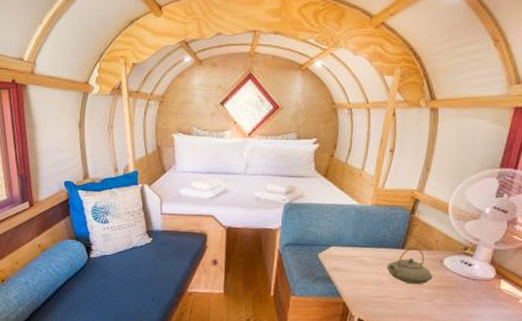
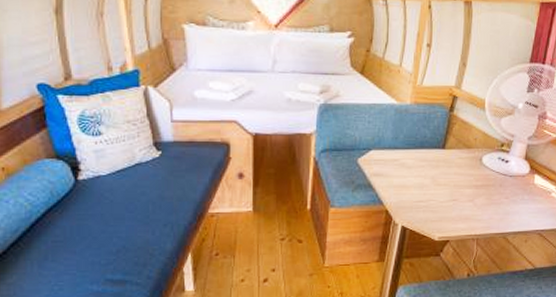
teapot: present [387,248,433,285] -> none [428,147,473,186]

